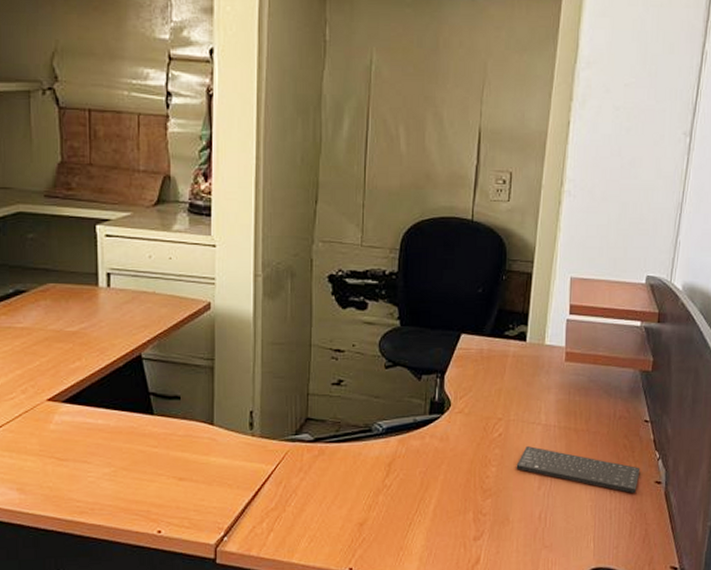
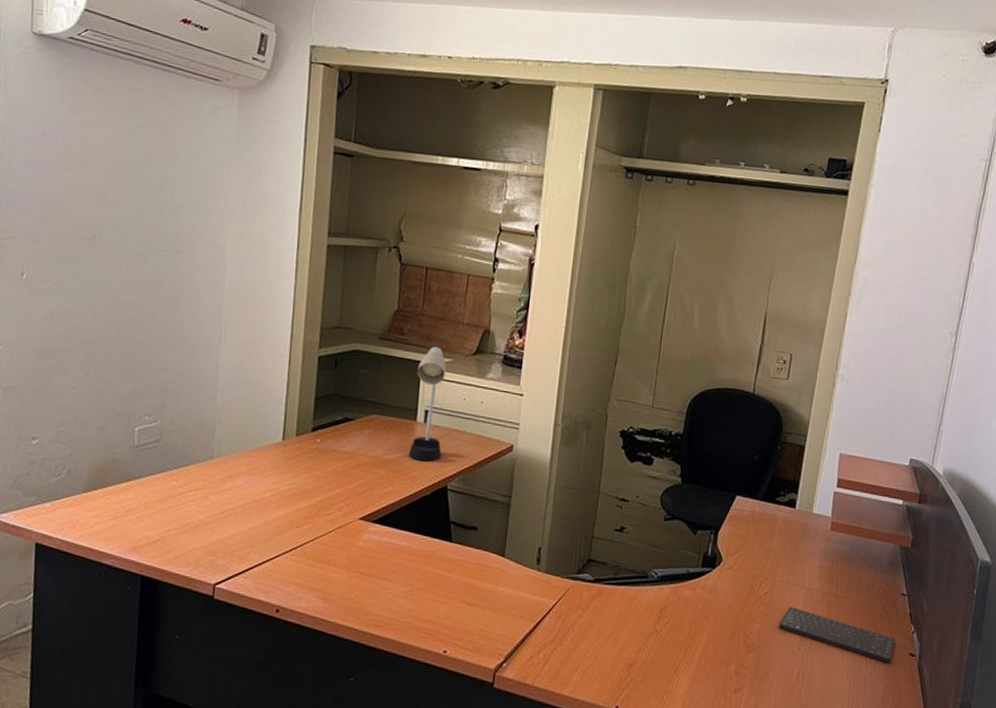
desk lamp: none [92,200,131,330] -> present [408,346,447,462]

